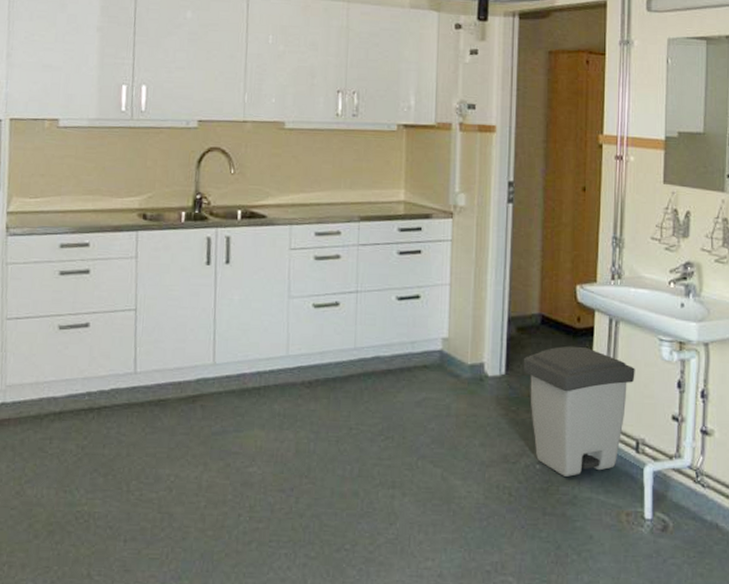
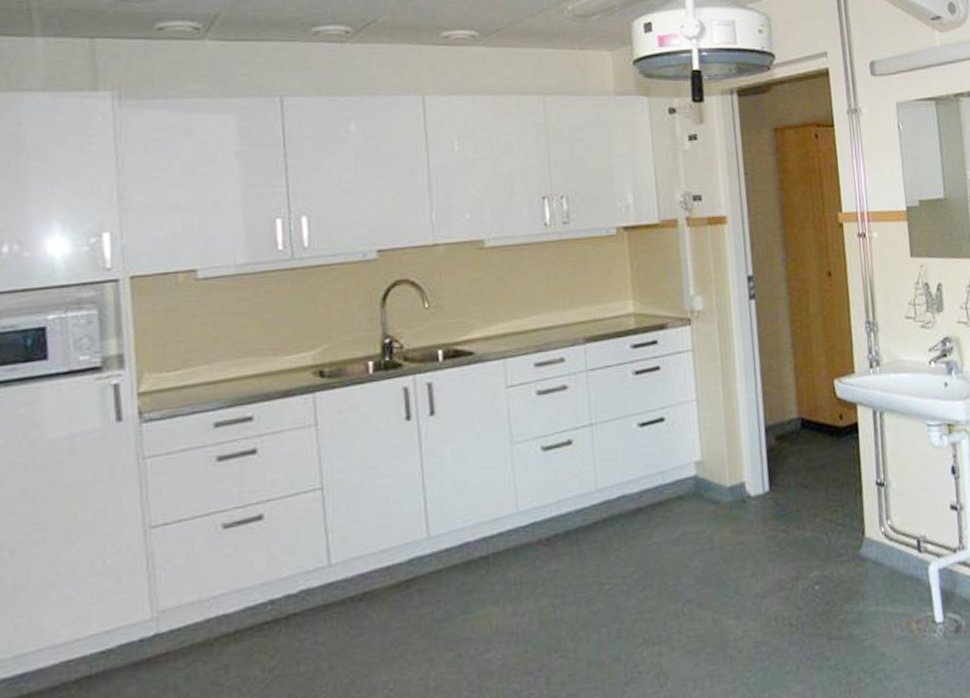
trash can: present [523,346,635,477] -> none [786,446,908,593]

